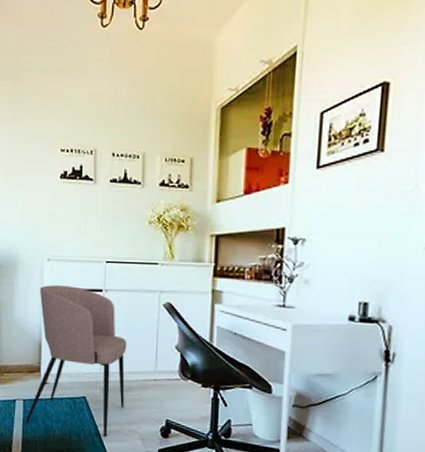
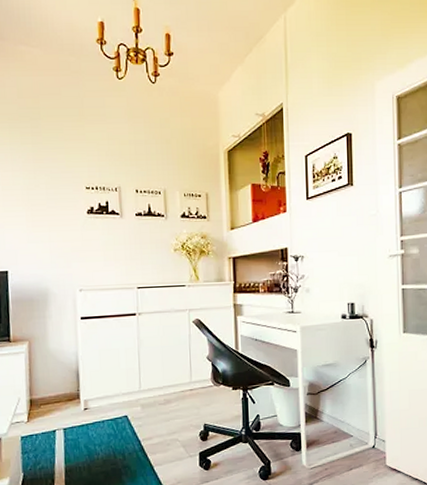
armchair: present [25,285,127,438] -> none [67,313,165,451]

